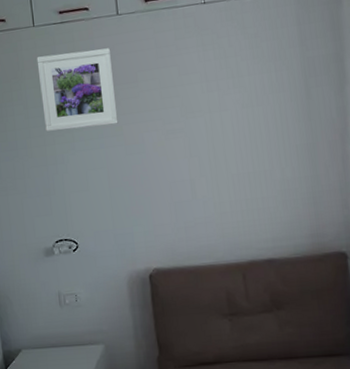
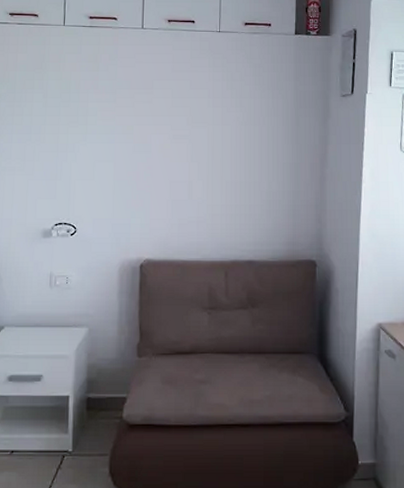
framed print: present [36,48,119,131] -> none [61,53,132,123]

